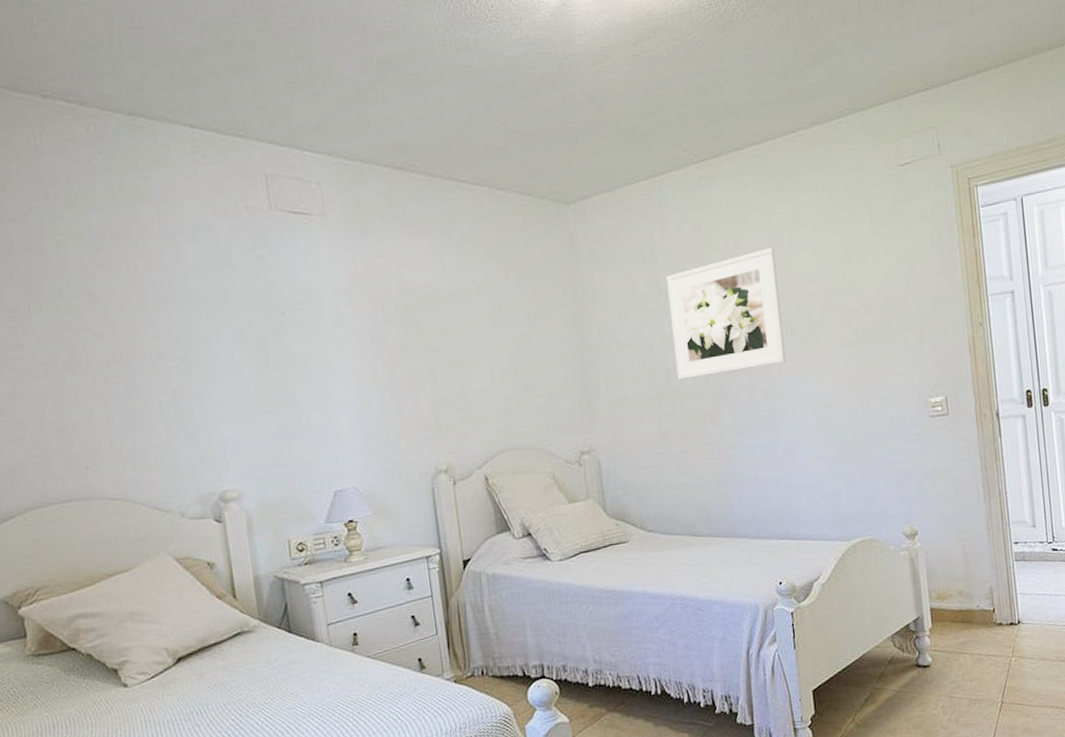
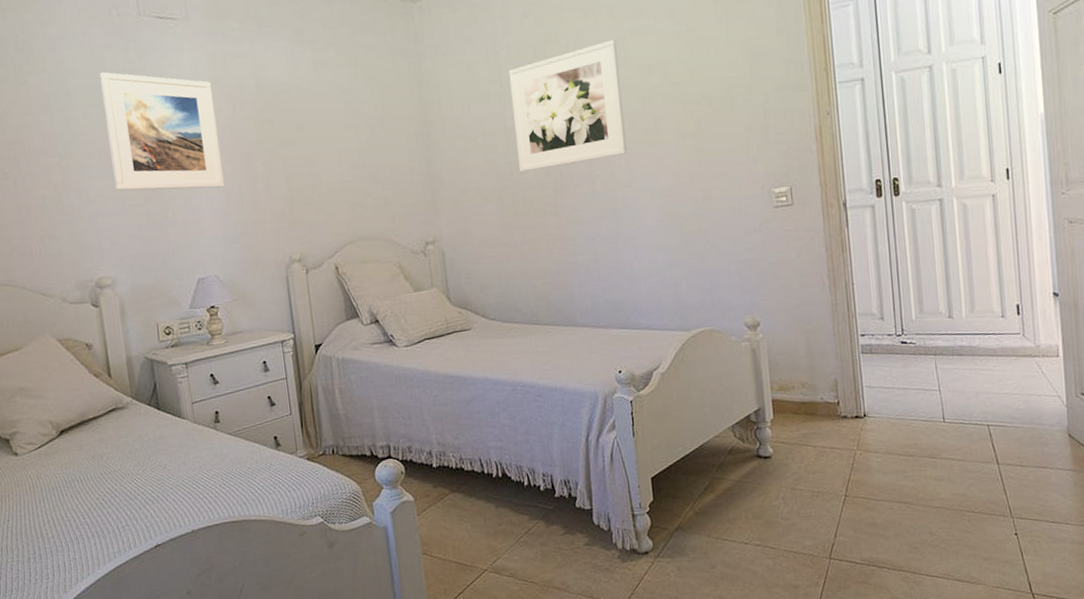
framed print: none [225,268,365,397] -> present [99,71,225,191]

